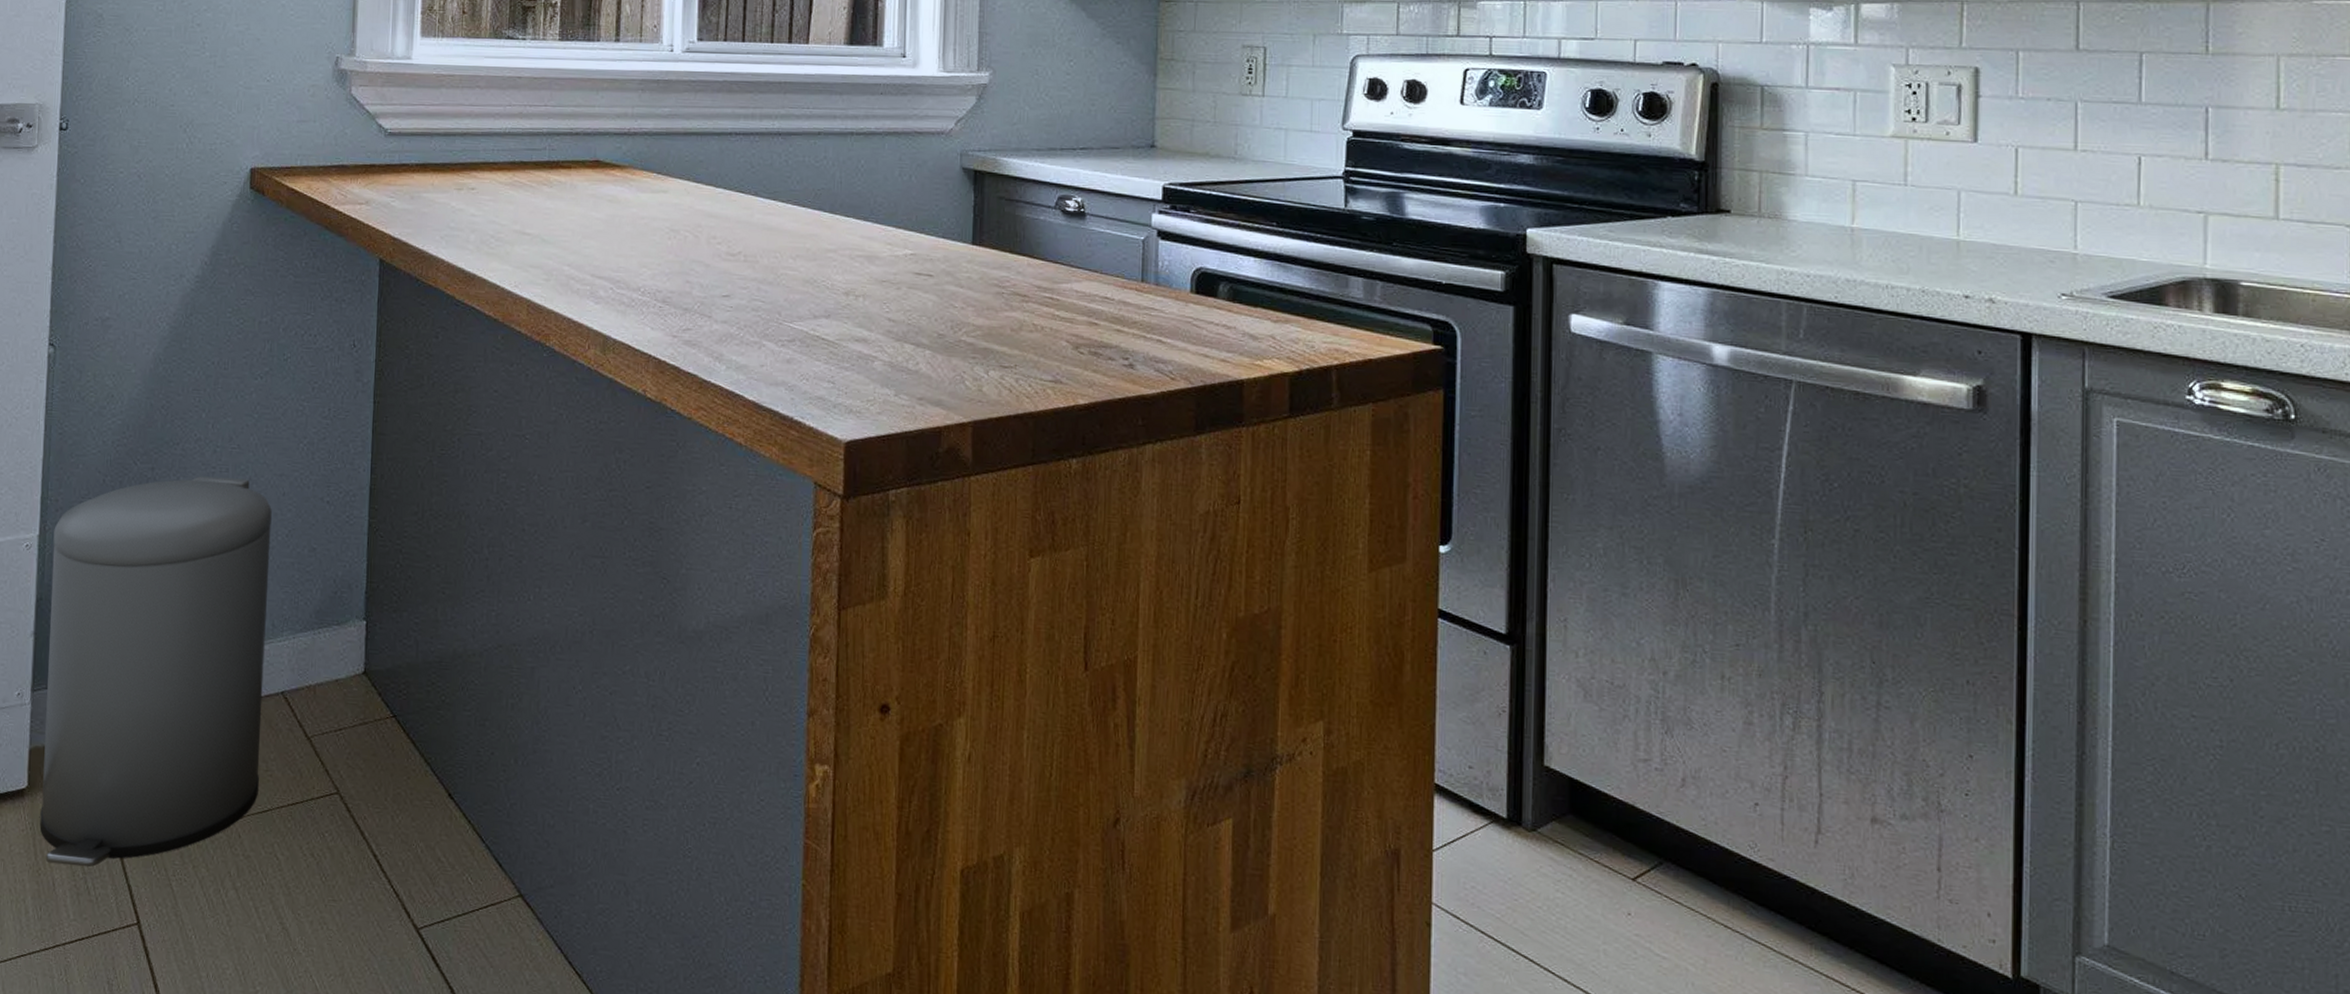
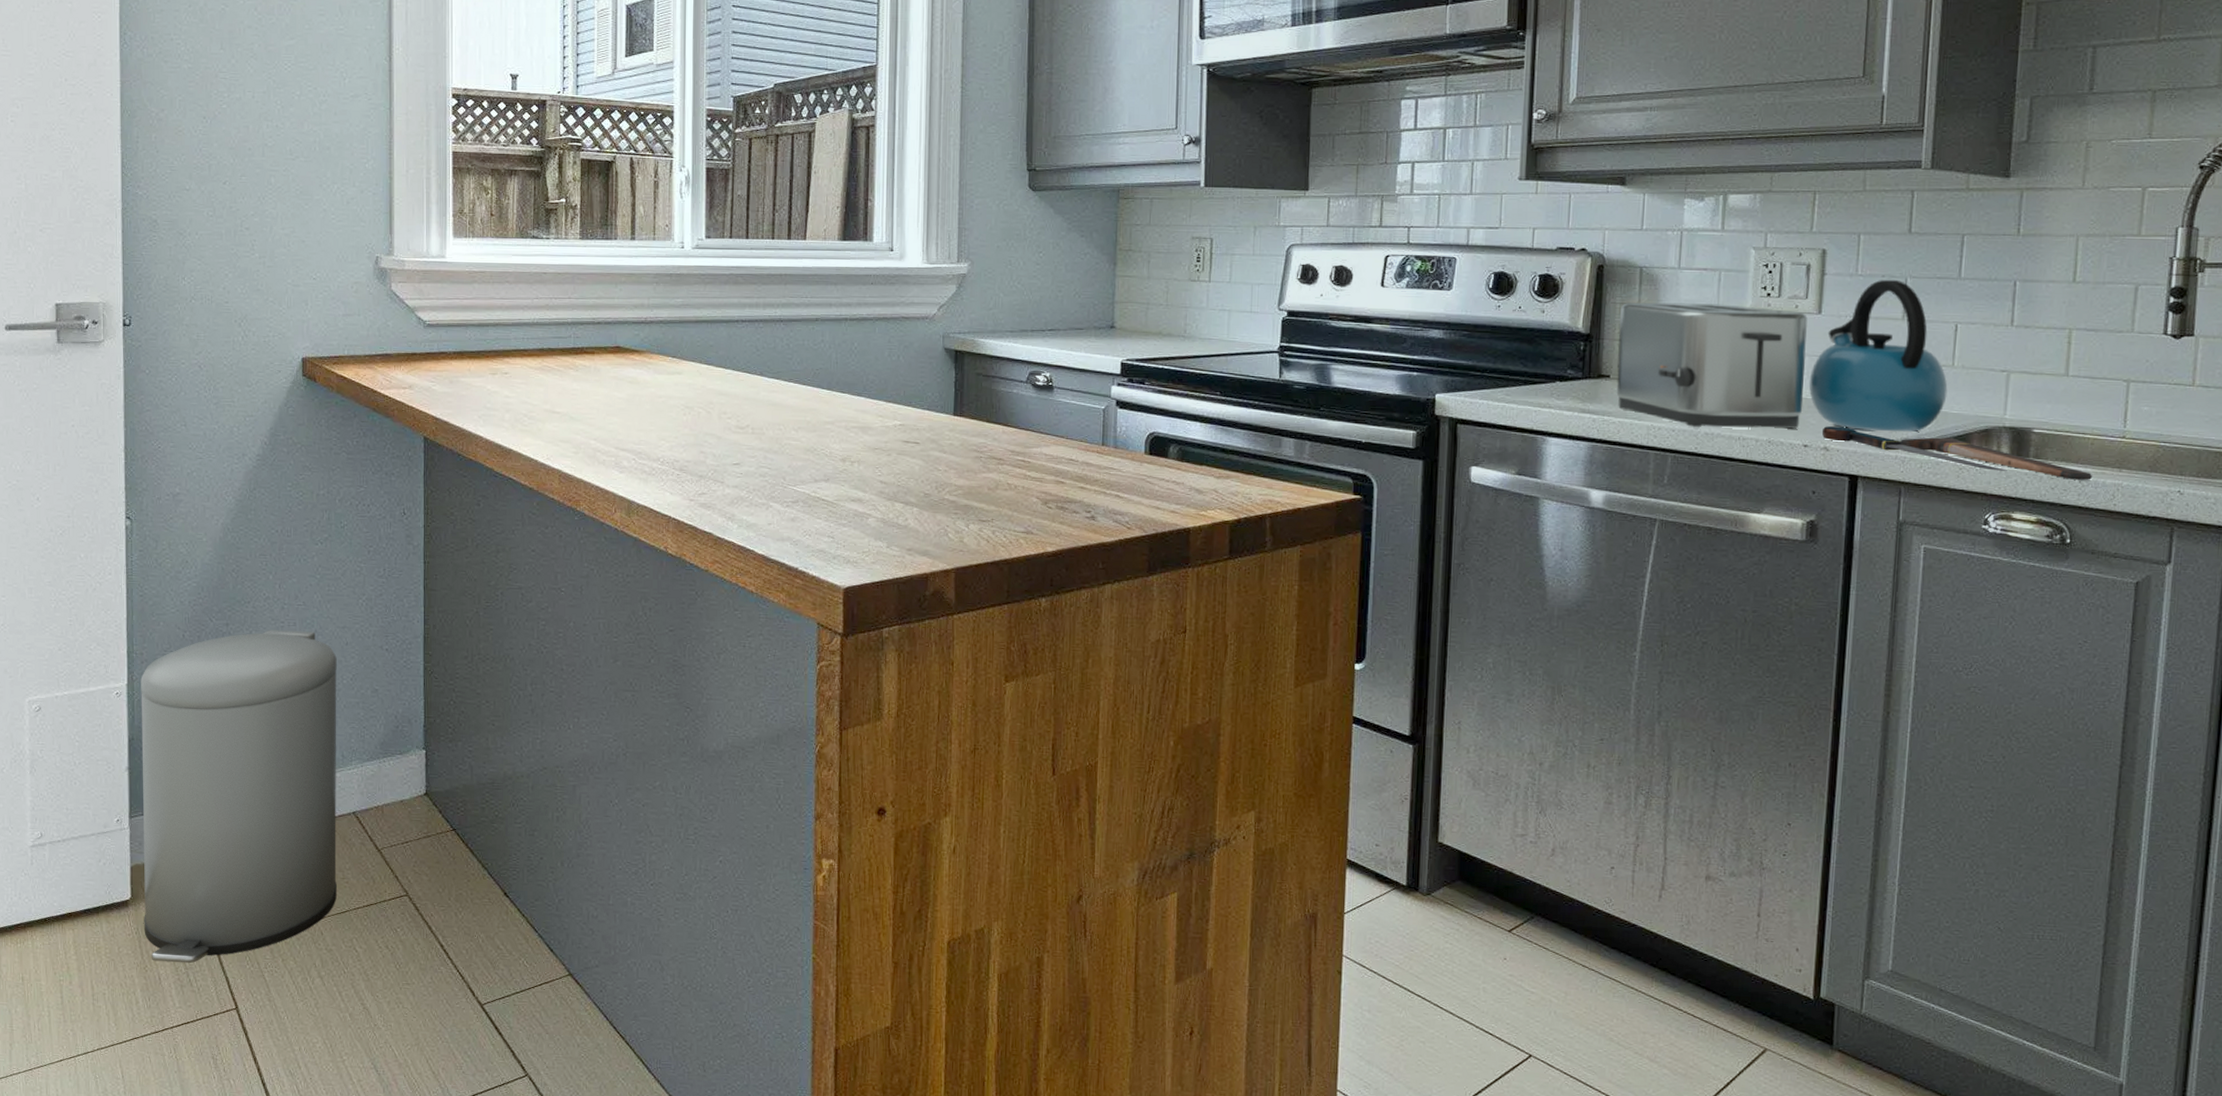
toaster: none [1739,126,1962,276] -> present [1616,302,1808,428]
kettle: none [1966,103,2134,283] -> present [1808,279,1948,432]
knife: none [1986,274,2316,344] -> present [1822,426,2092,480]

